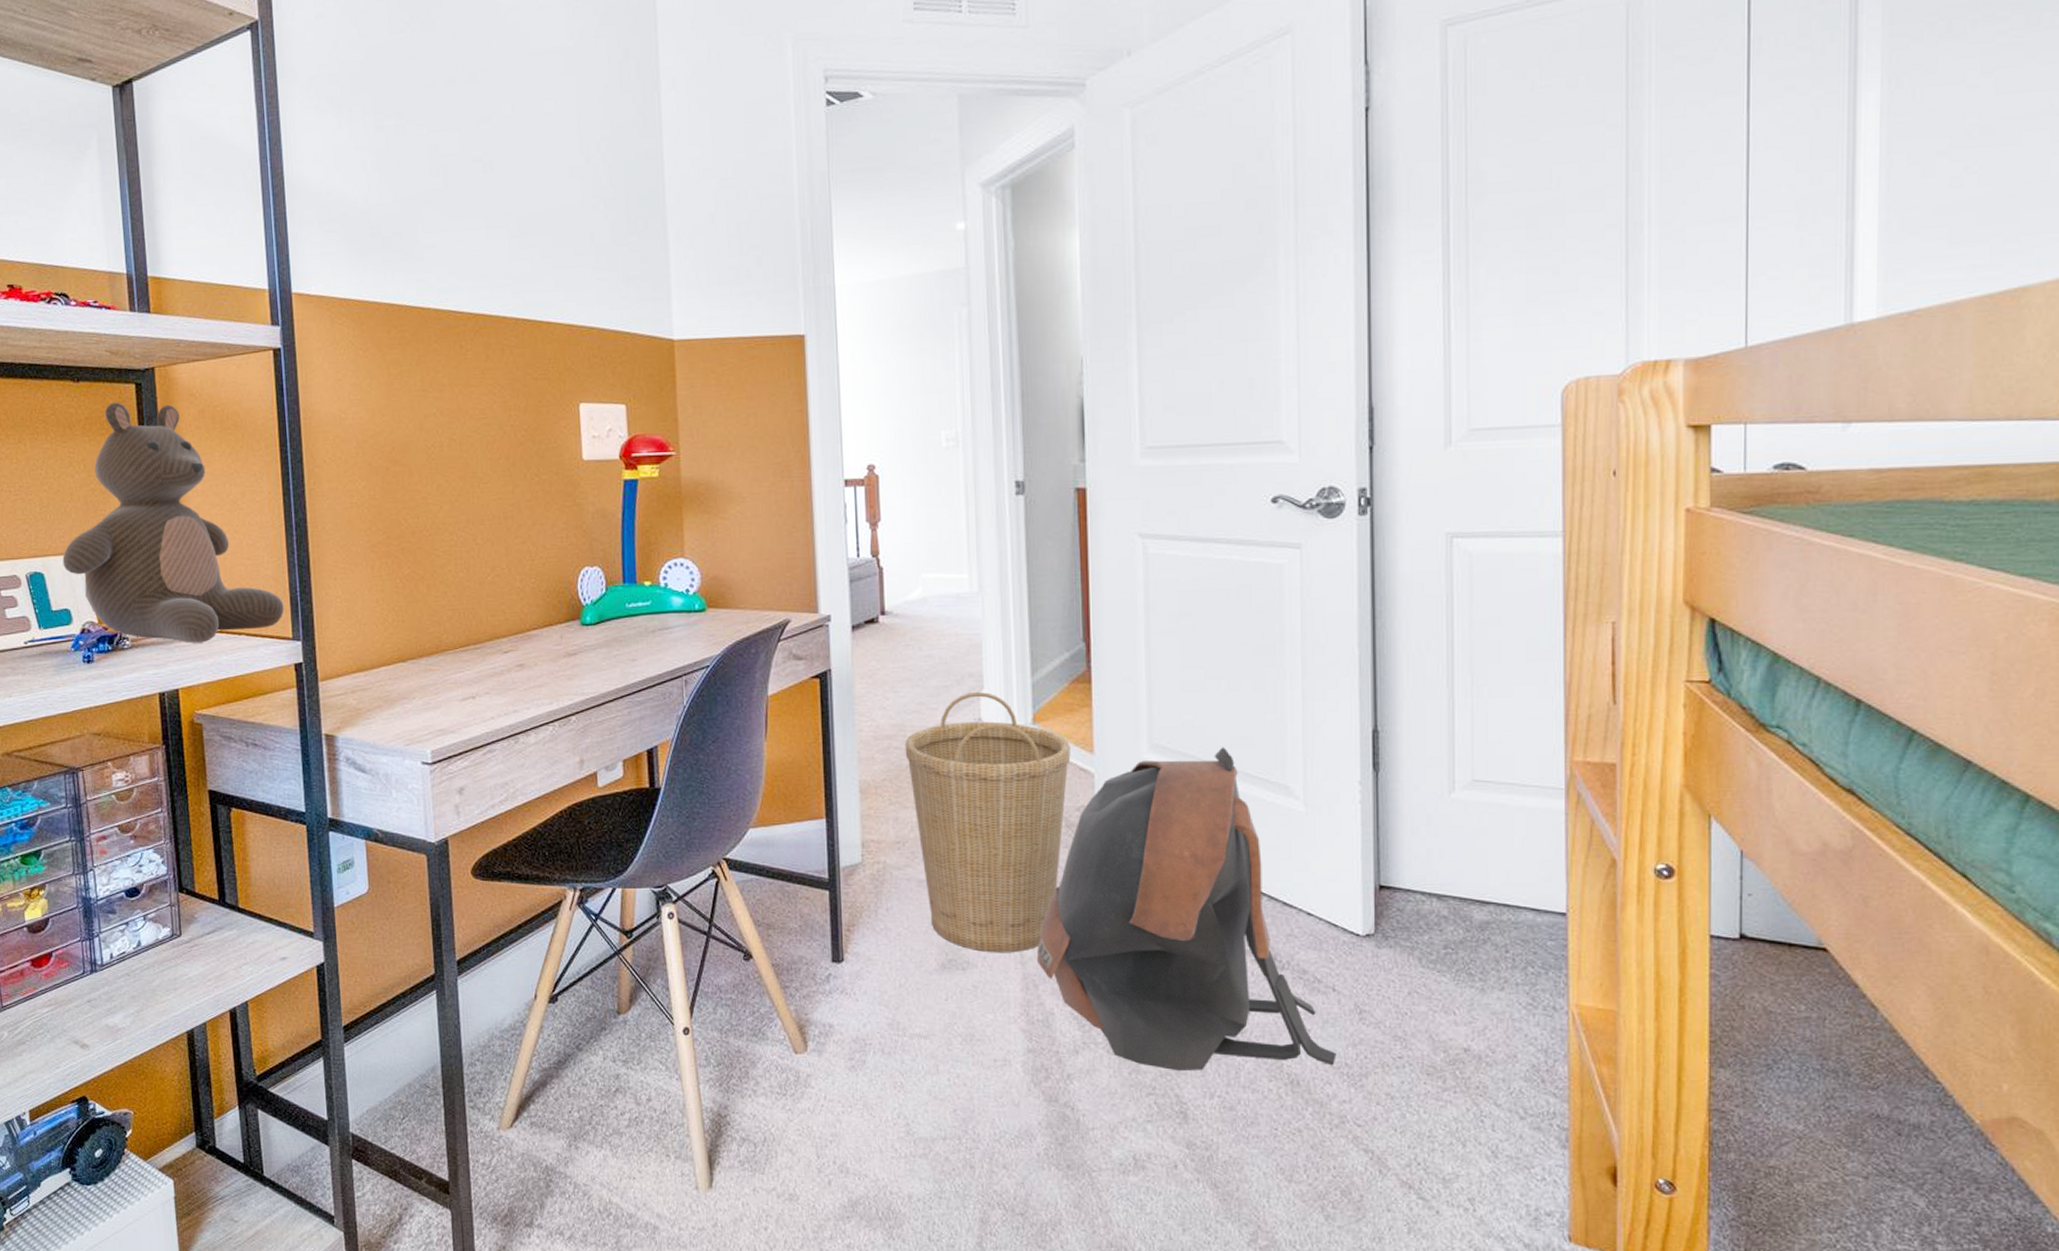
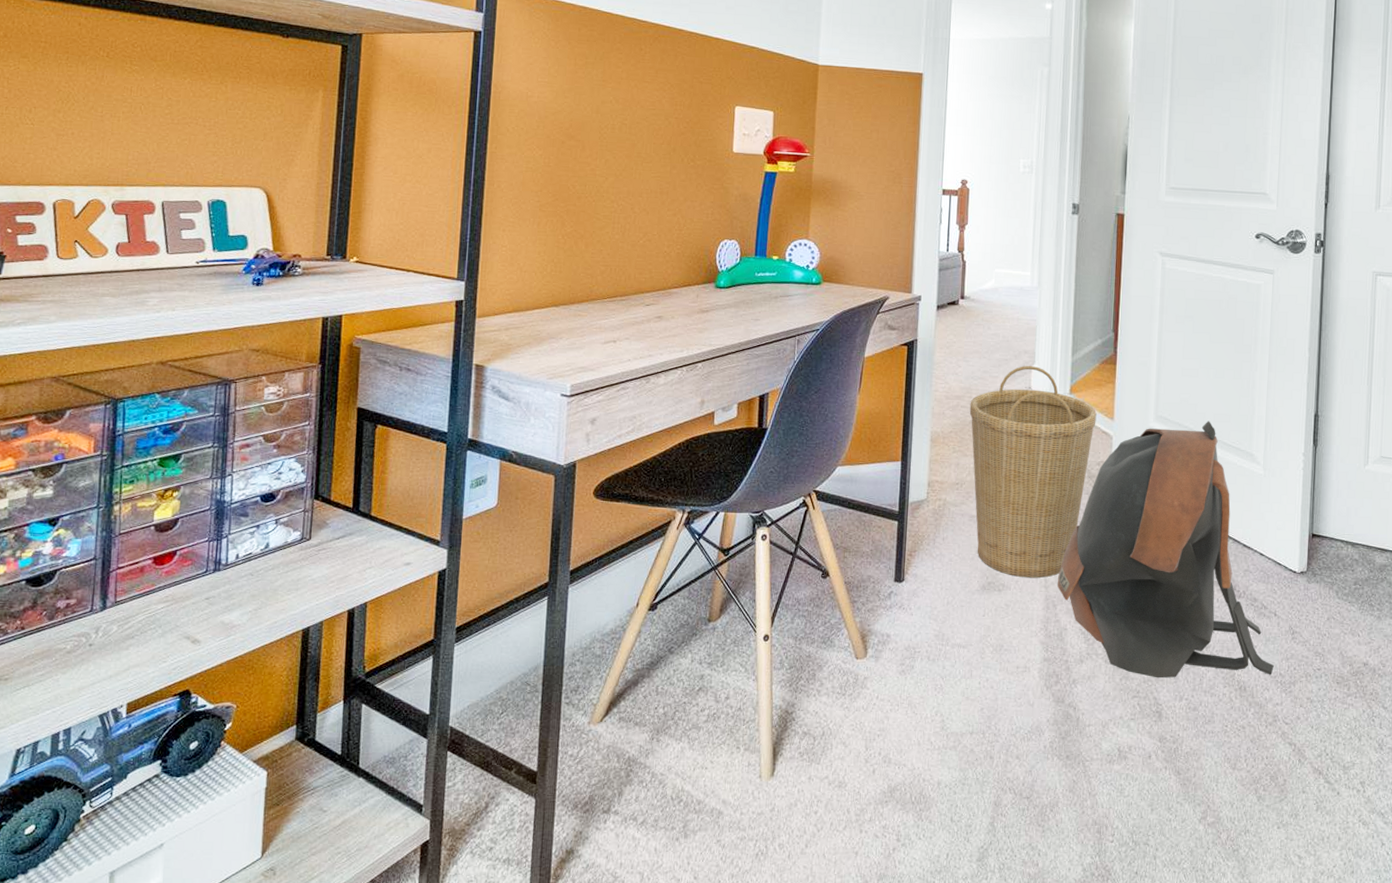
stuffed bear: present [62,402,284,643] -> none [246,59,453,276]

